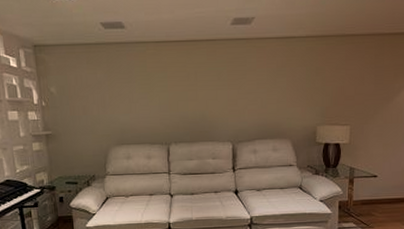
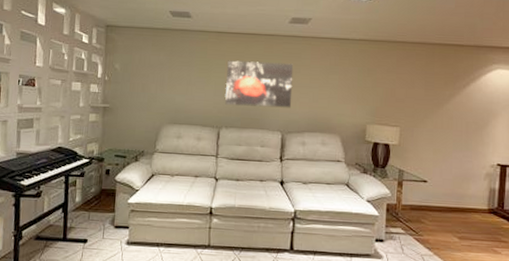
wall art: none [170,69,240,119] -> present [225,60,294,108]

